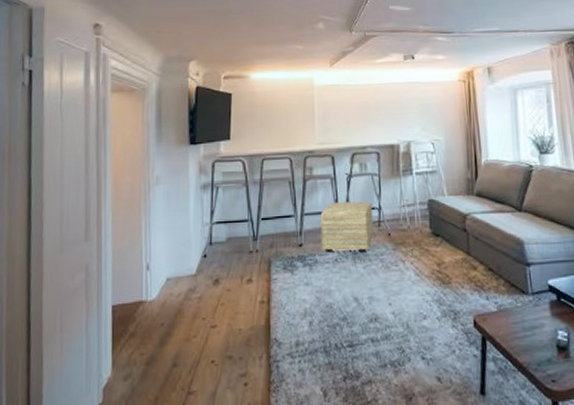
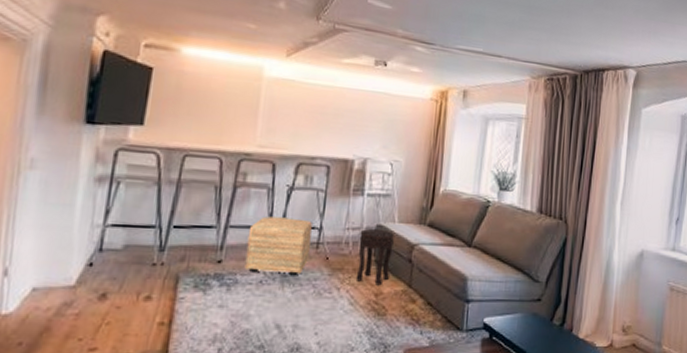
side table: none [414,203,448,256] -> present [355,228,394,286]

